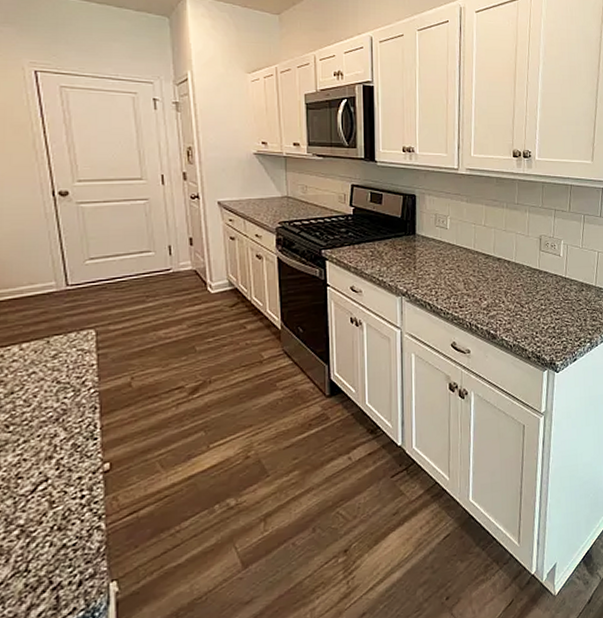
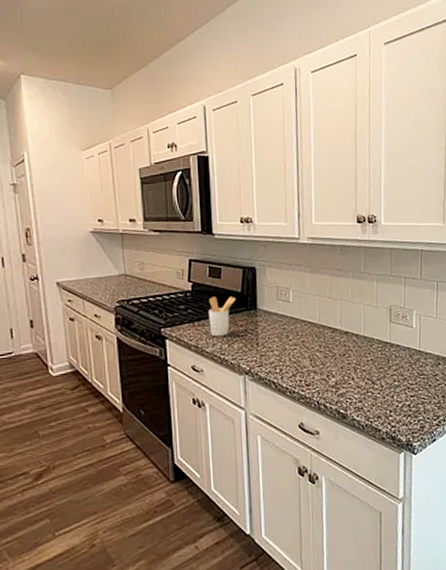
utensil holder: none [368,221,395,260] -> present [208,297,236,337]

